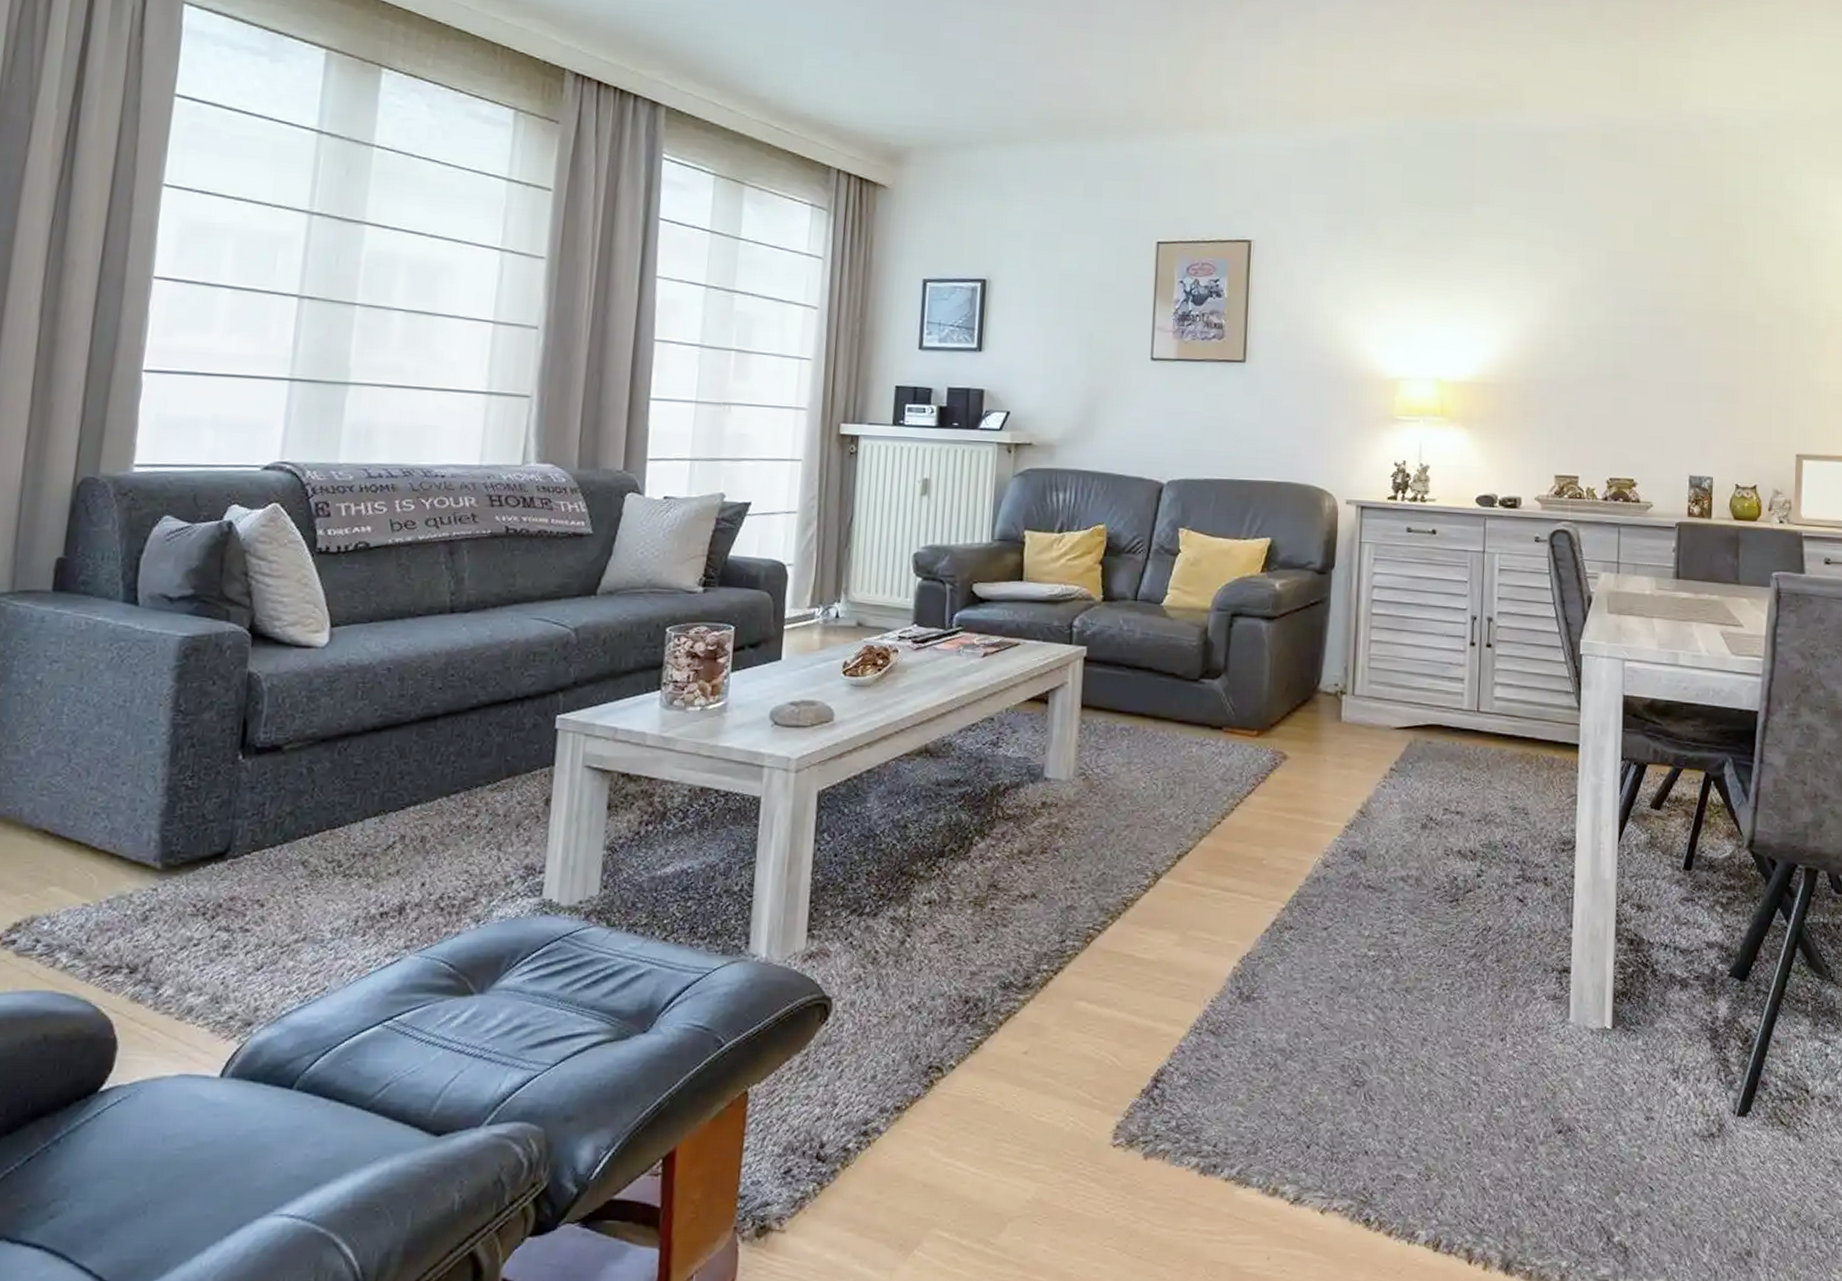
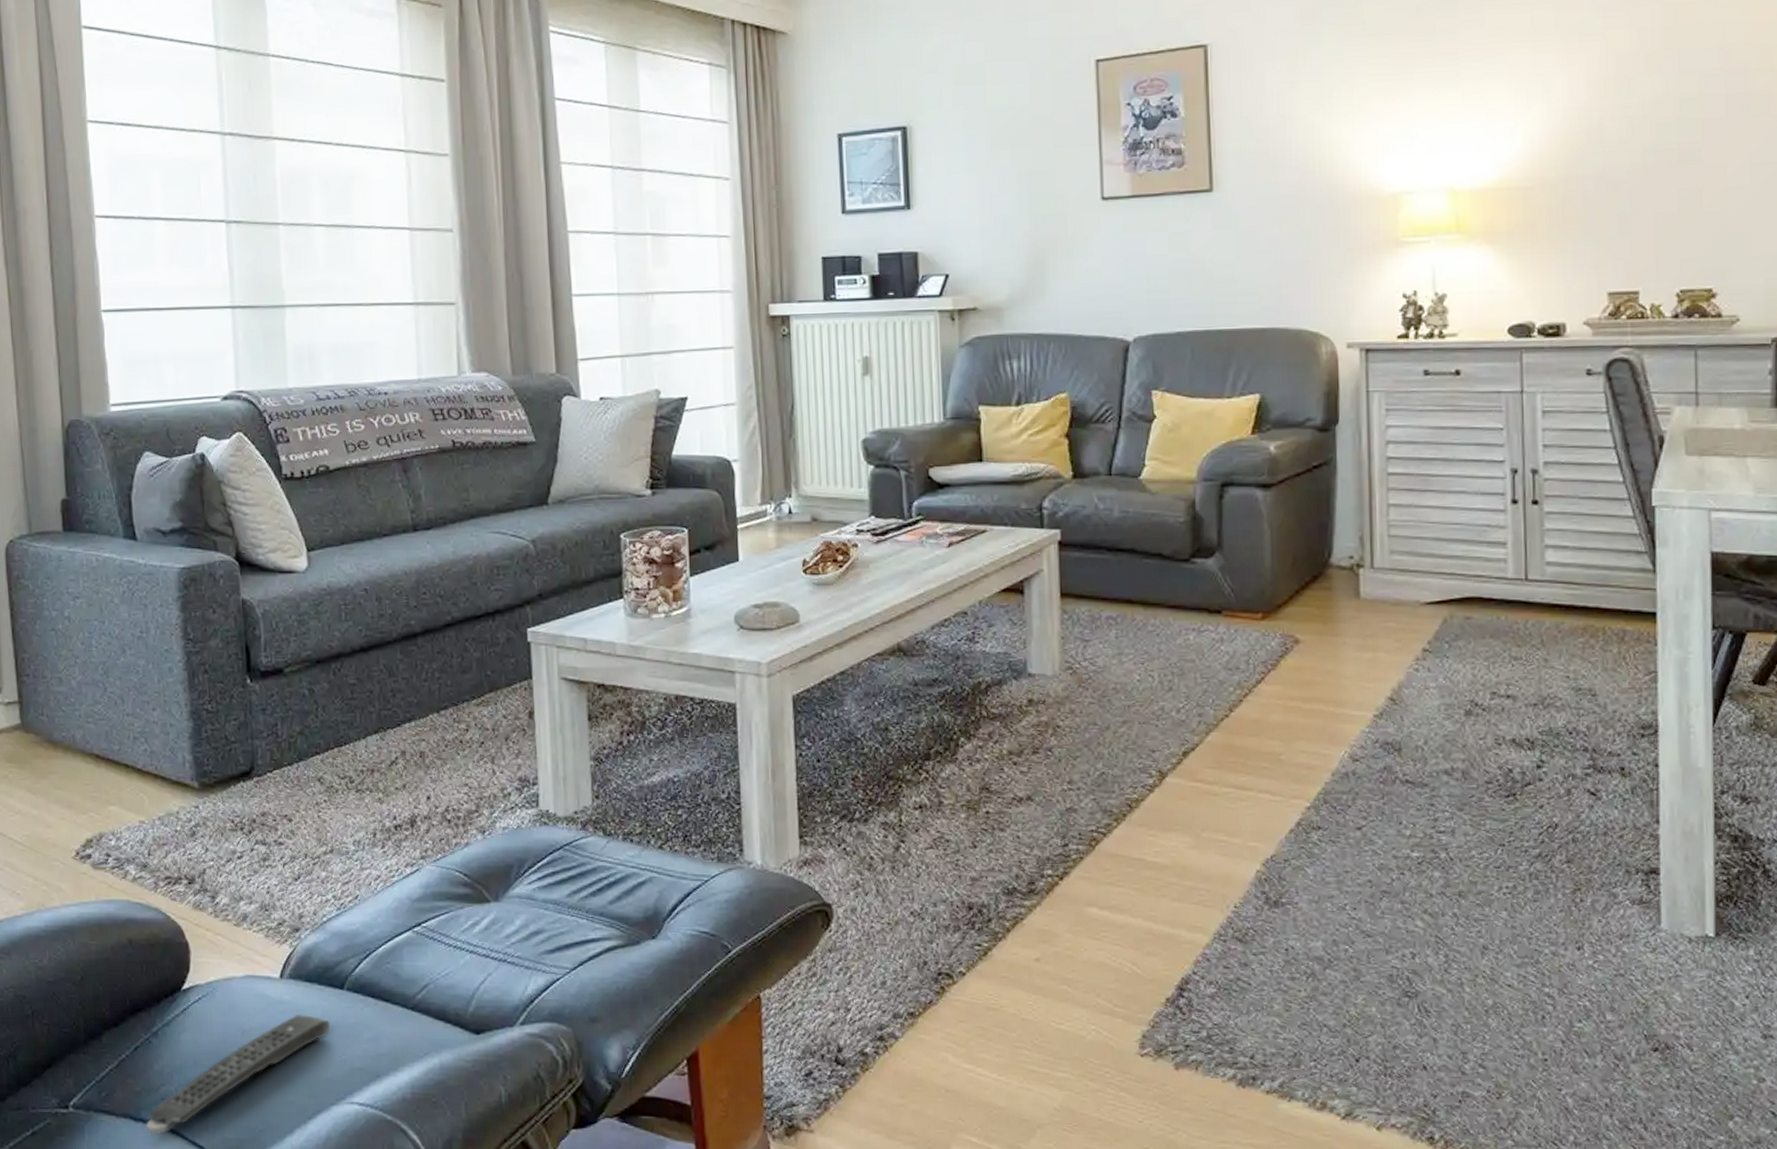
remote control: none [24,1116,271,1258] -> present [146,1014,331,1134]

